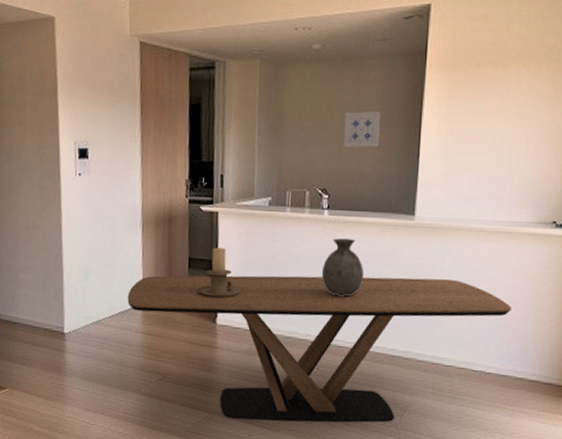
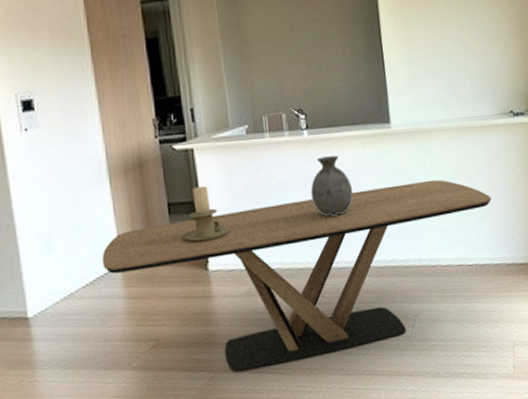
wall art: present [343,111,381,148] -> none [308,26,345,65]

